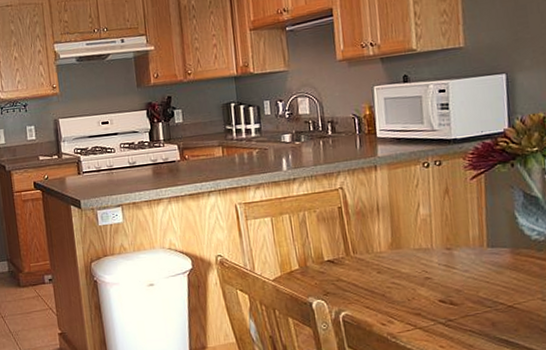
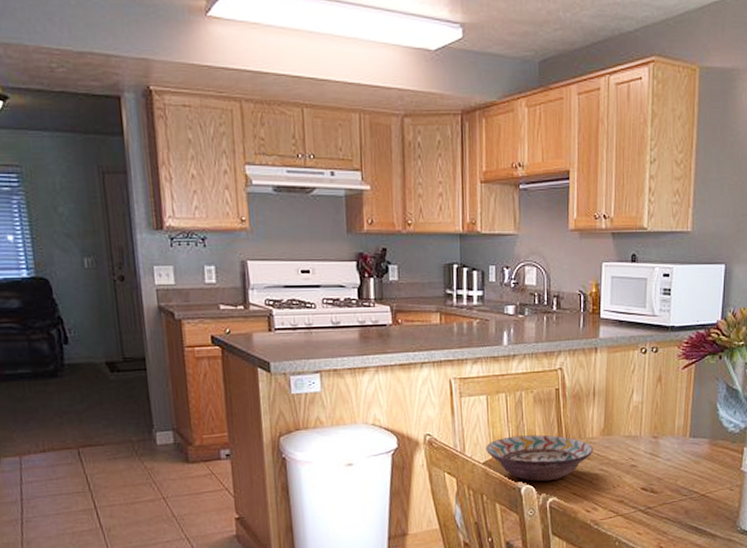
decorative bowl: none [274,251,383,296] -> present [486,434,593,482]

